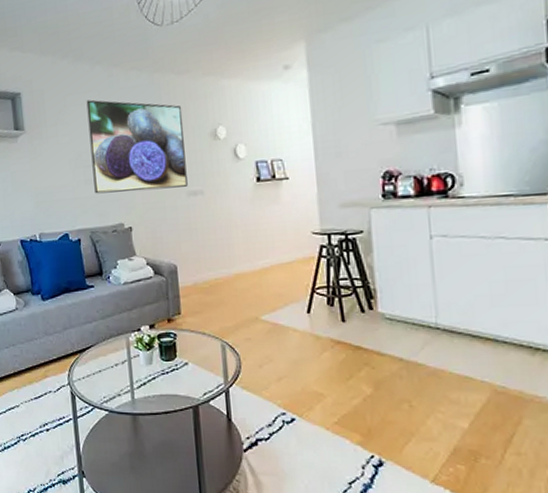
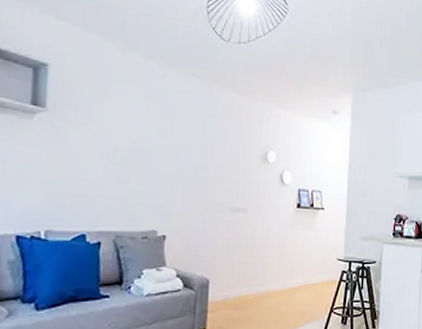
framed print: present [86,99,188,194] -> none [127,93,236,202]

